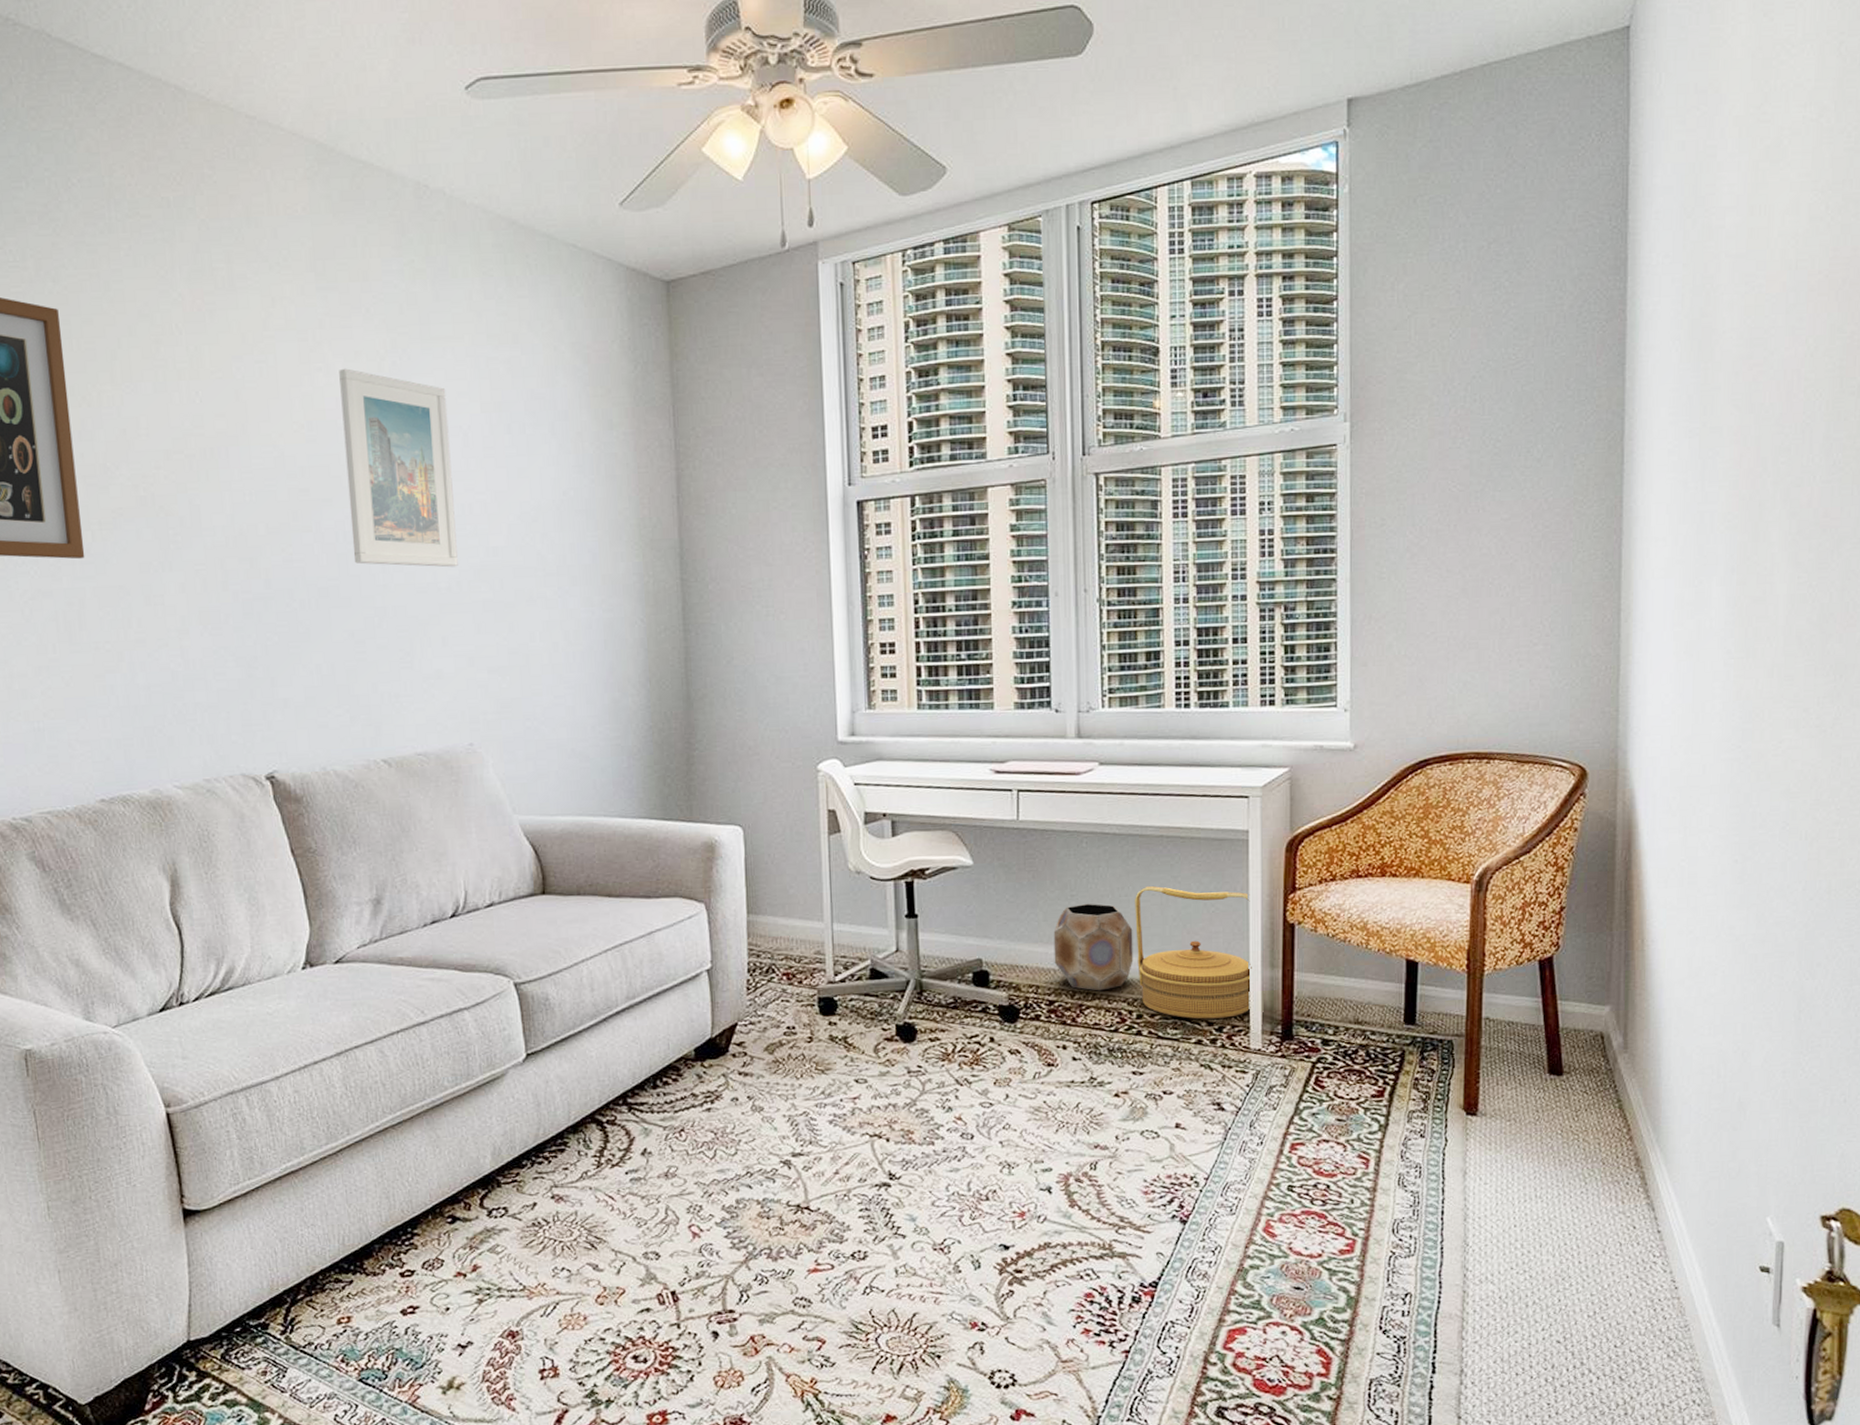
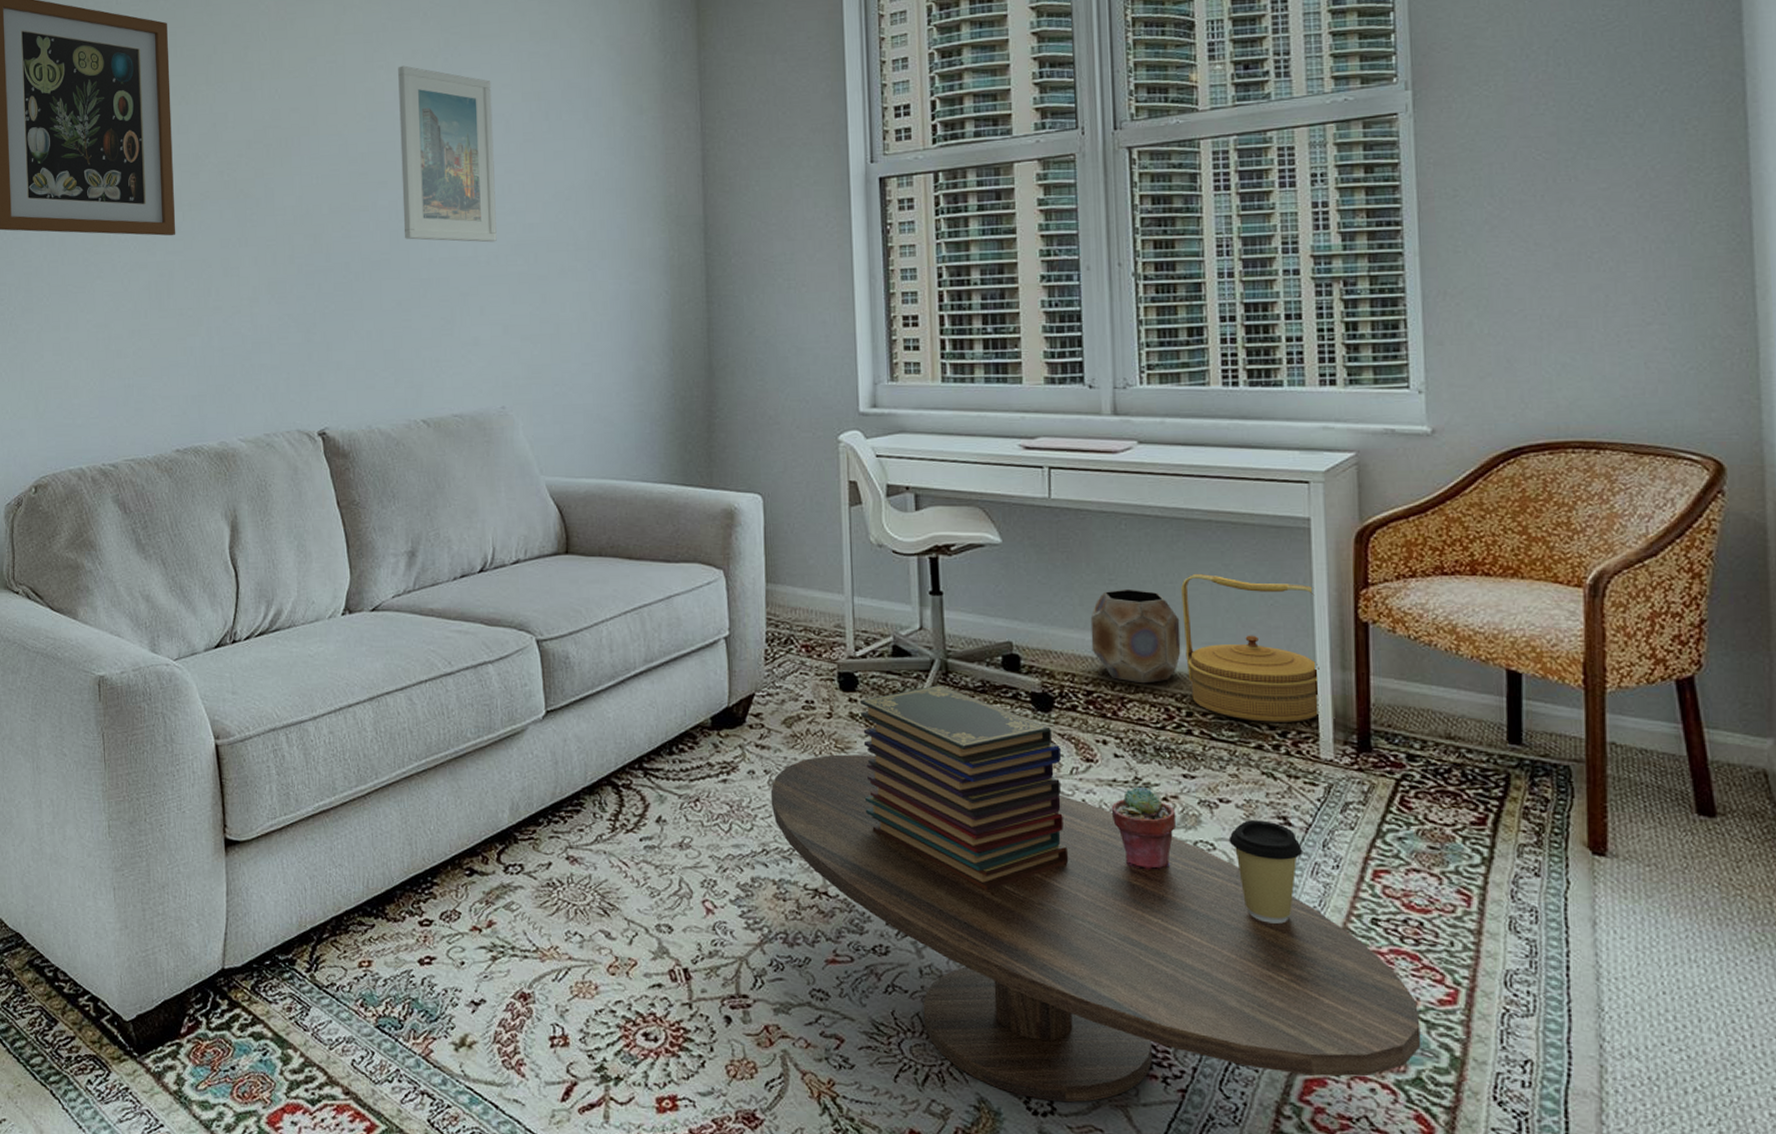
coffee table: none [754,1074,1324,1374] -> present [770,754,1421,1103]
book stack: none [840,1004,1031,1192] -> present [860,685,1069,891]
potted succulent: none [1069,1085,1126,1161] -> present [1111,786,1177,870]
coffee cup: none [1170,1107,1233,1198] -> present [1228,820,1303,924]

